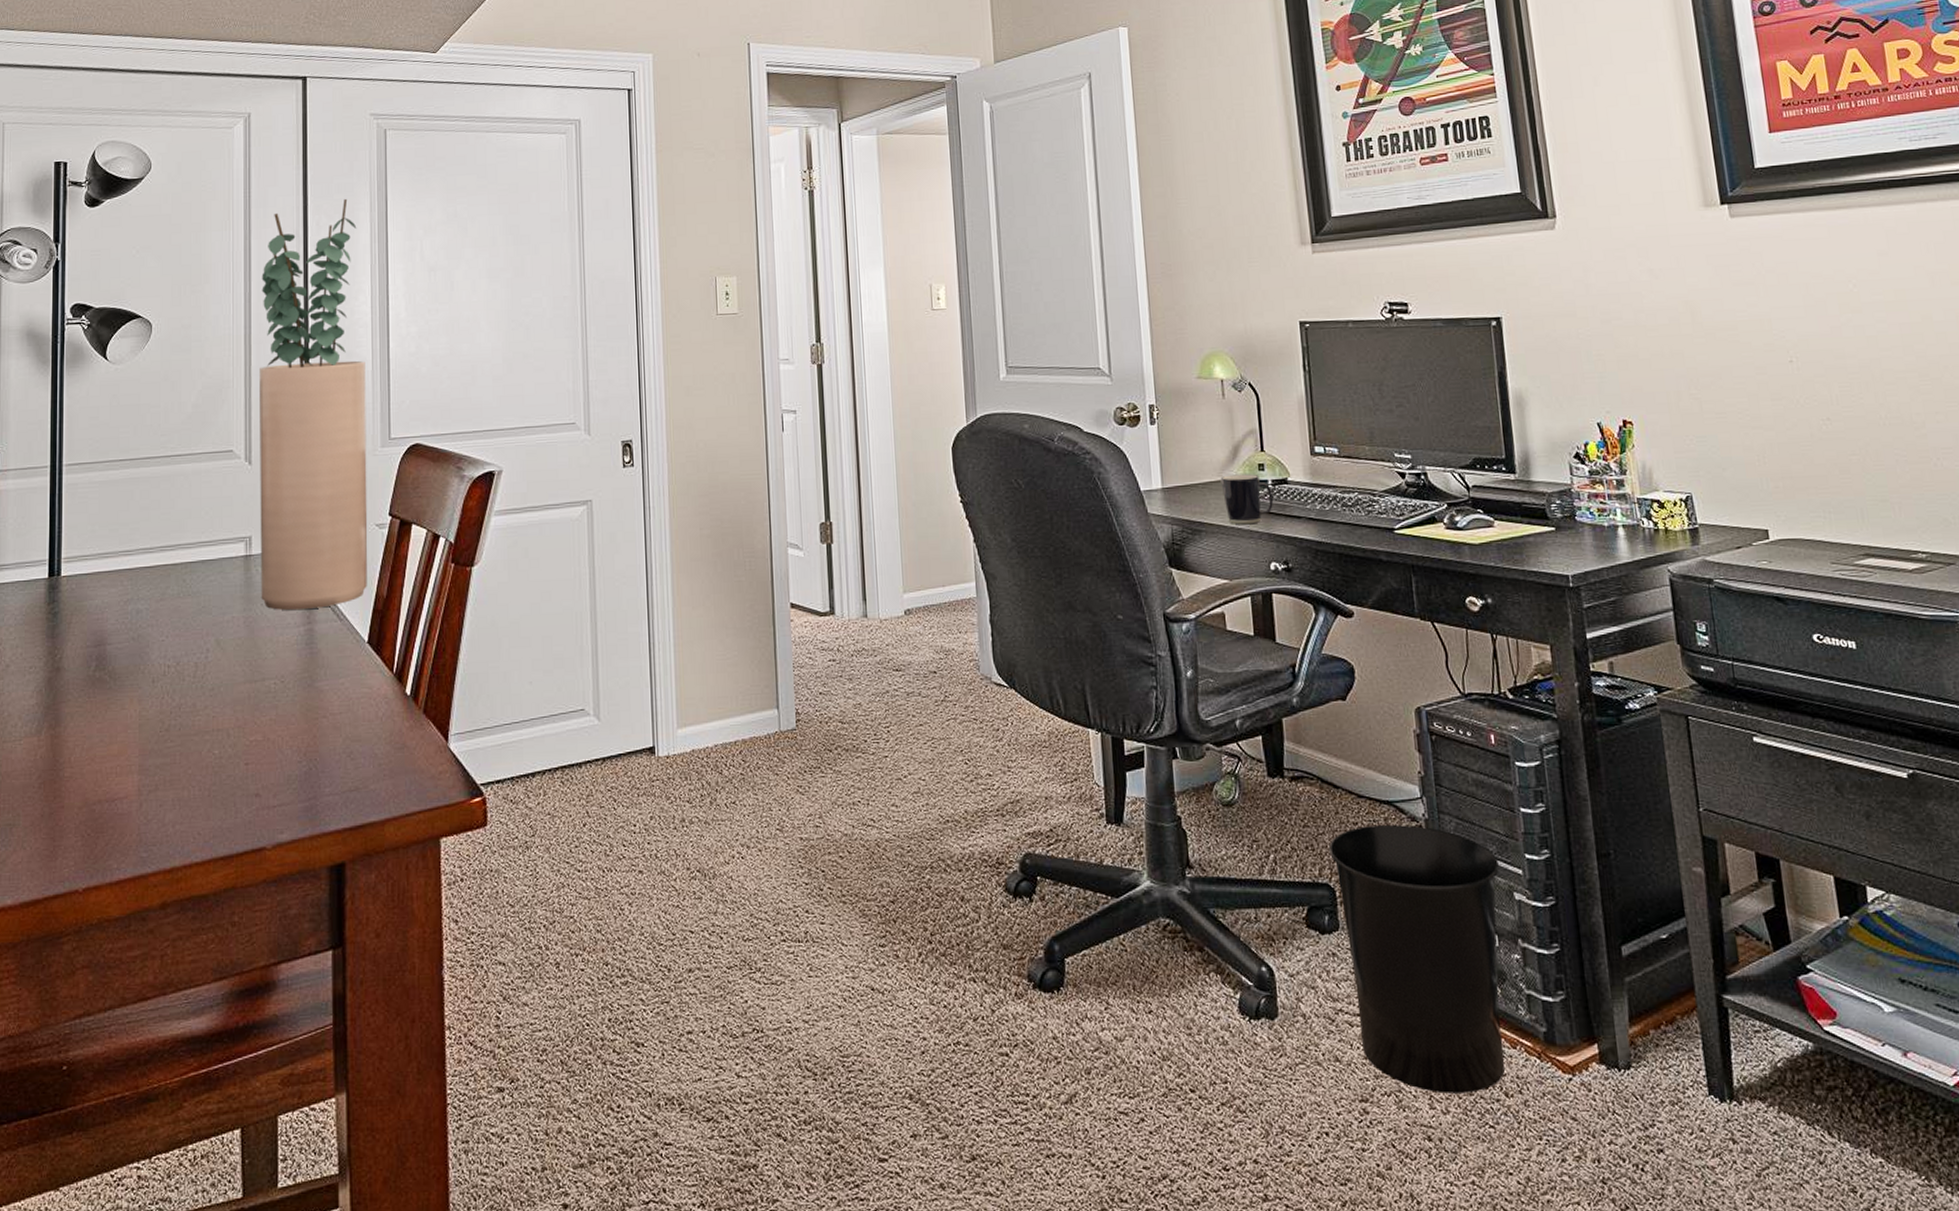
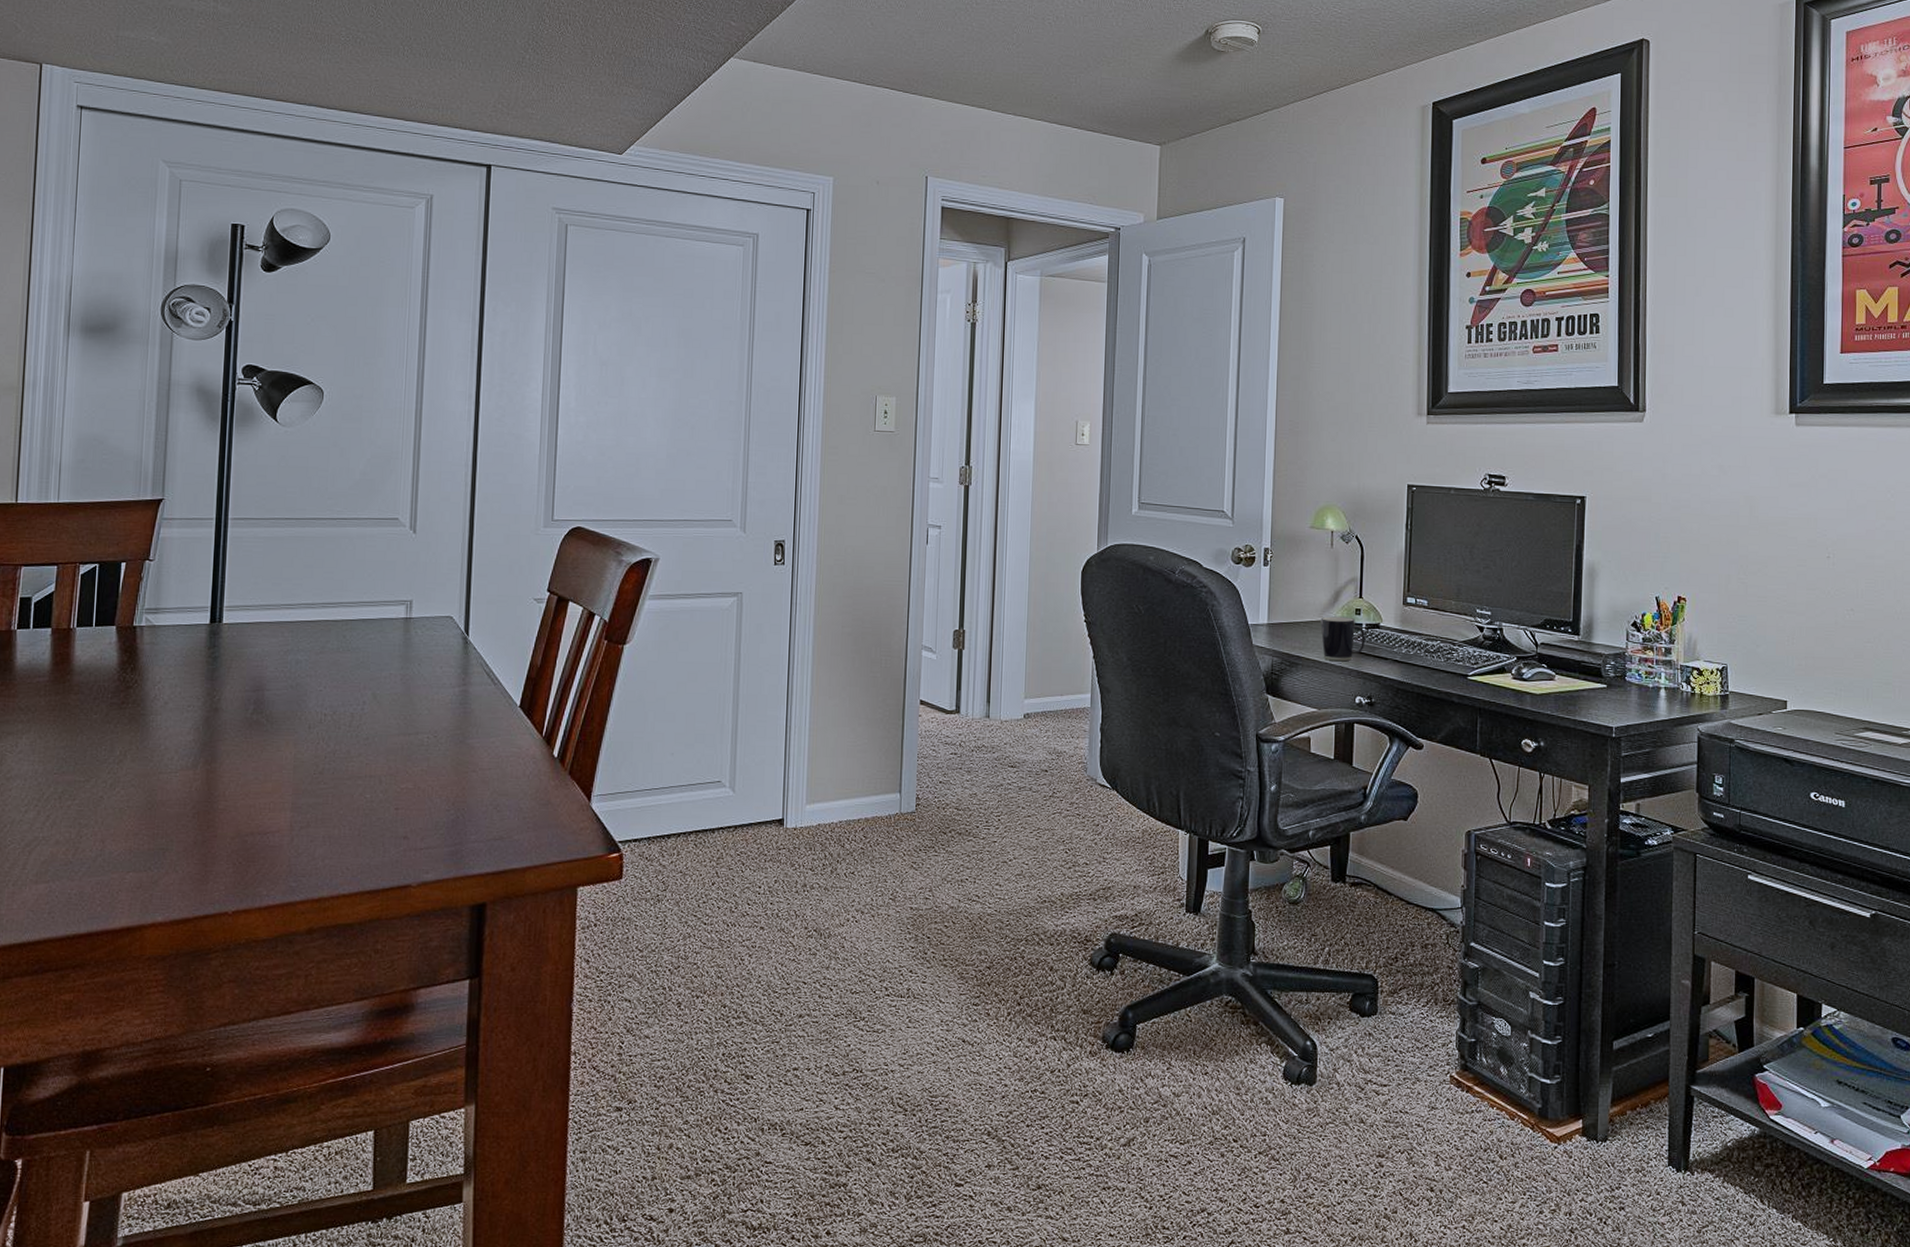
vase: present [259,198,368,611] -> none [418,287,533,673]
waste bin: present [1329,824,1506,1094] -> none [1377,928,1520,1154]

